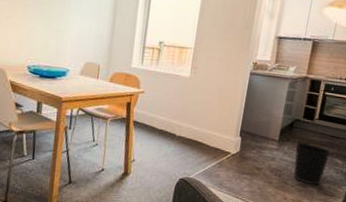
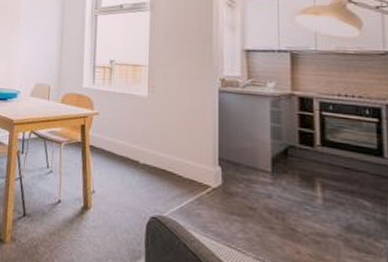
wastebasket: present [293,143,331,186] -> none [297,176,351,236]

